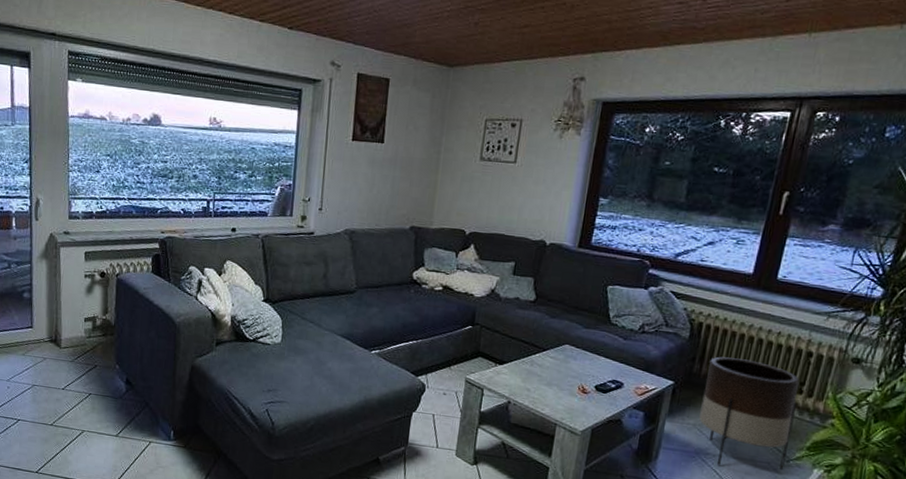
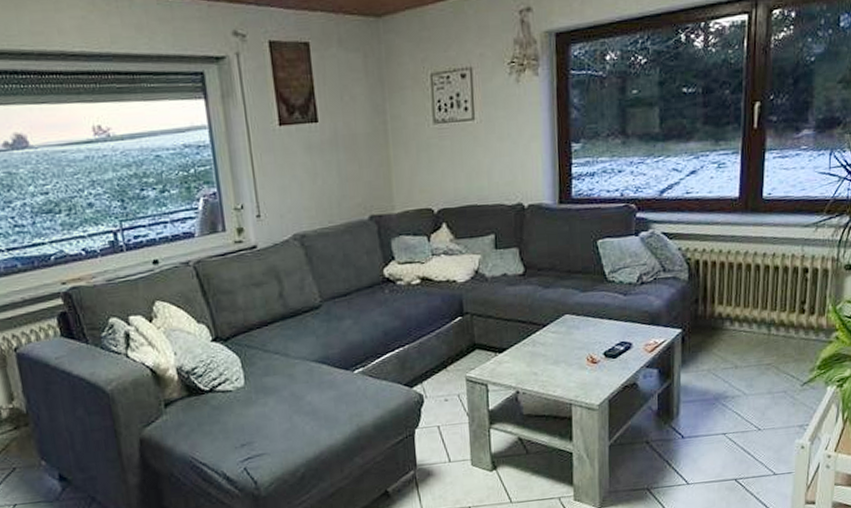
planter: present [699,356,800,470] -> none [712,289,801,407]

